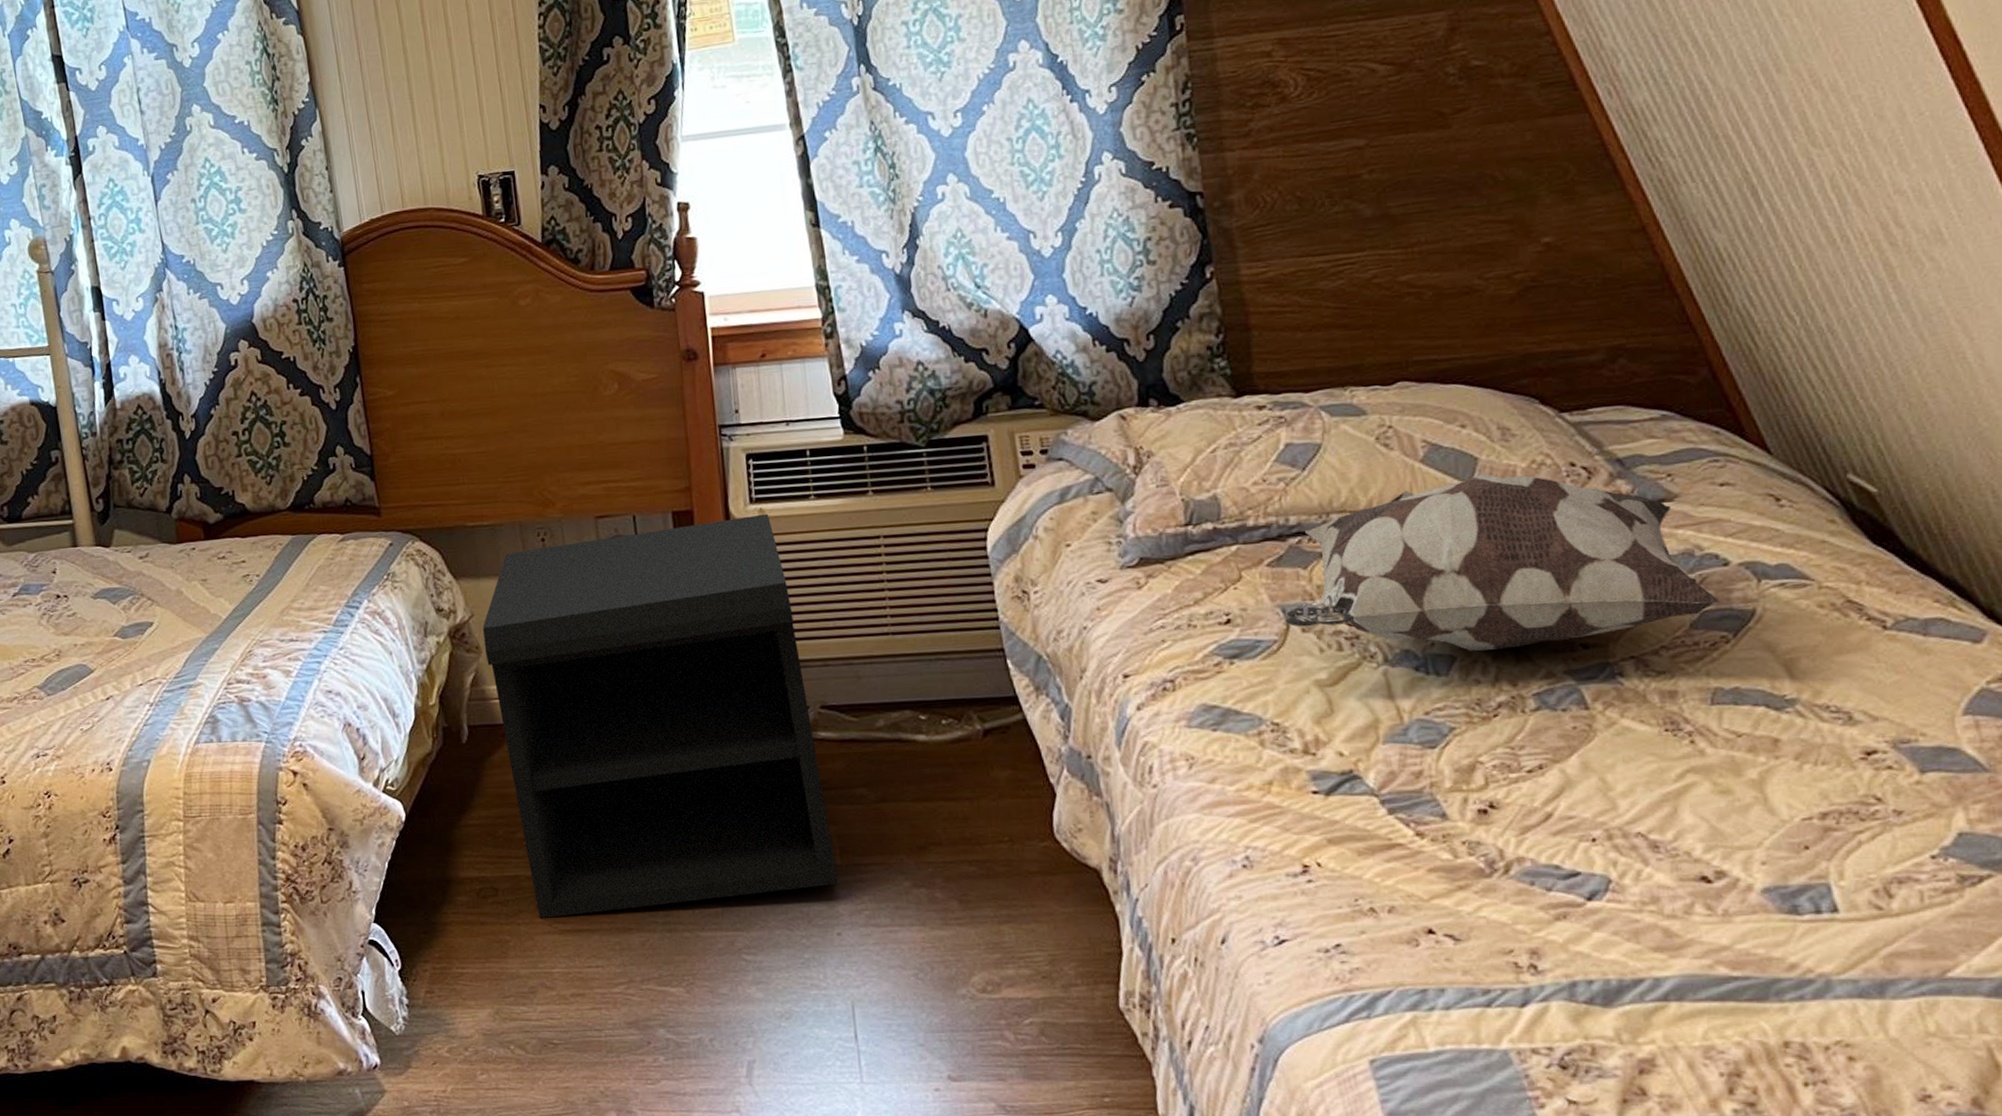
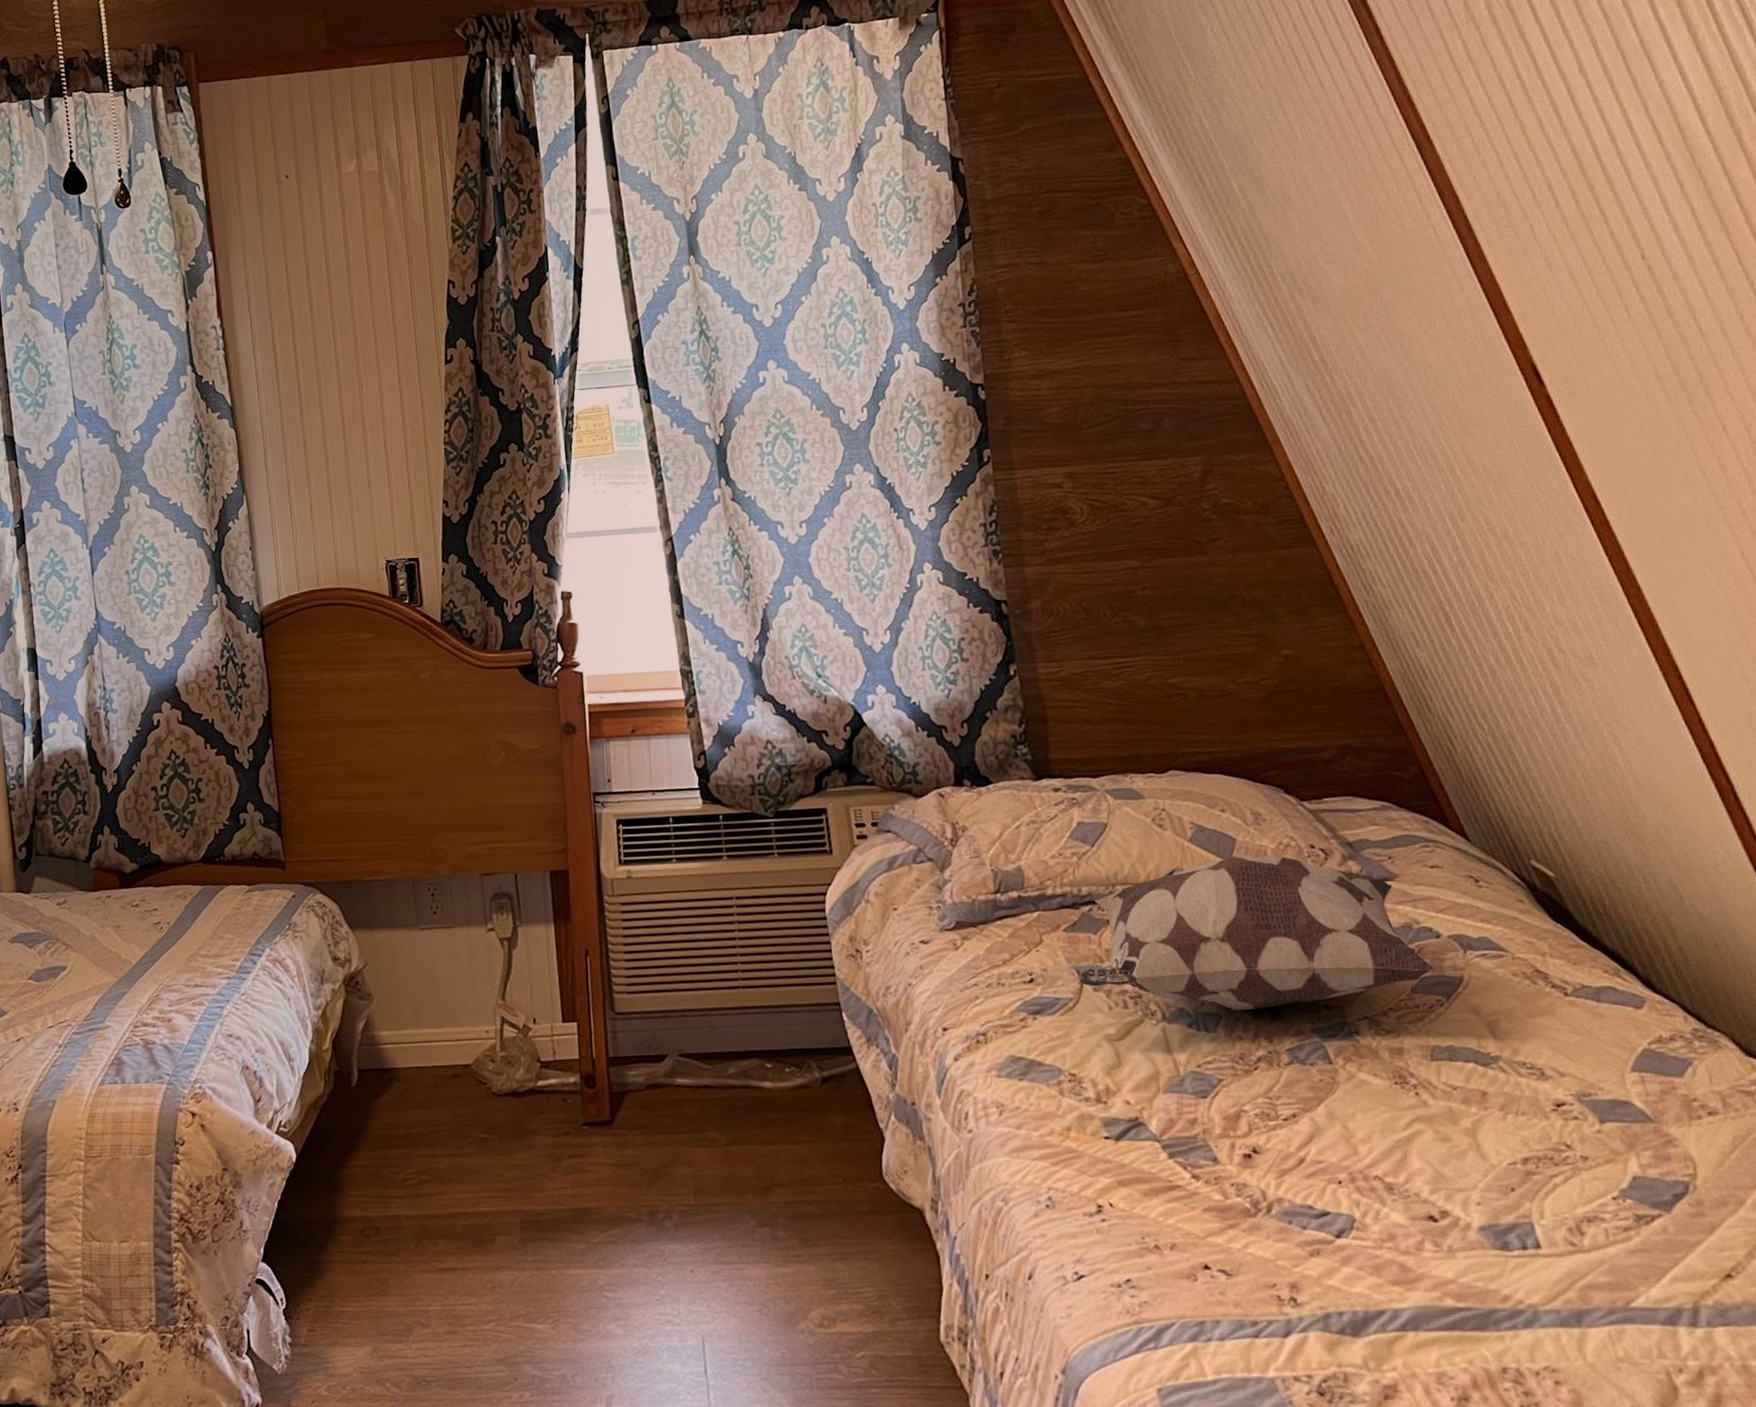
nightstand: present [483,513,839,918] -> none [375,875,692,1257]

